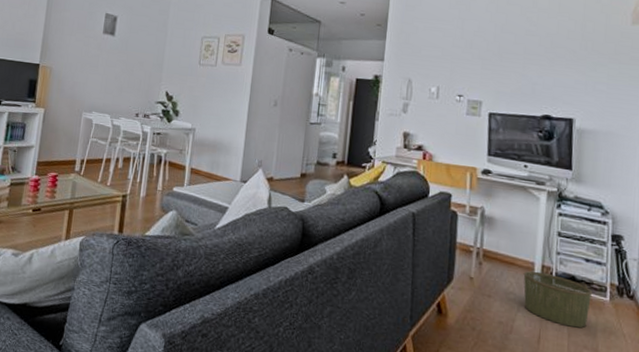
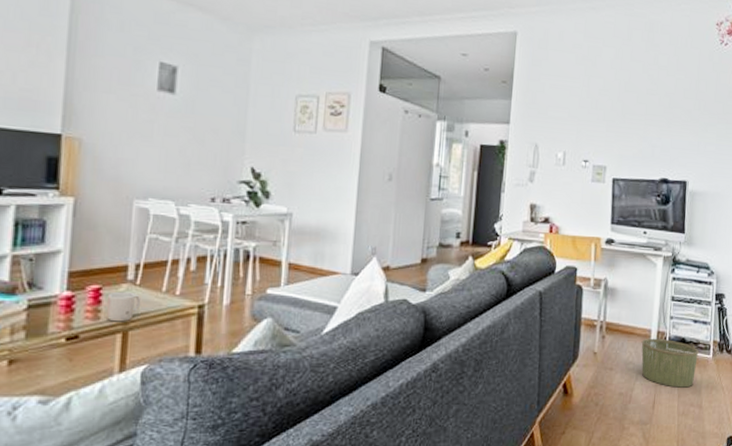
mug: none [60,178,83,202] -> present [107,291,141,322]

